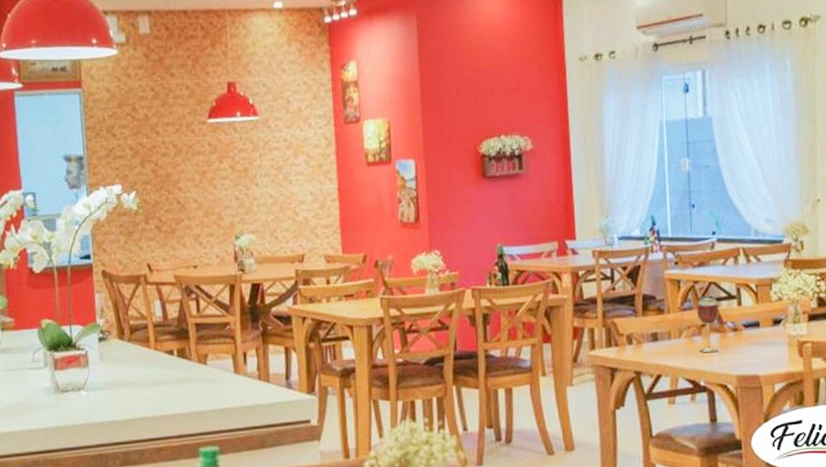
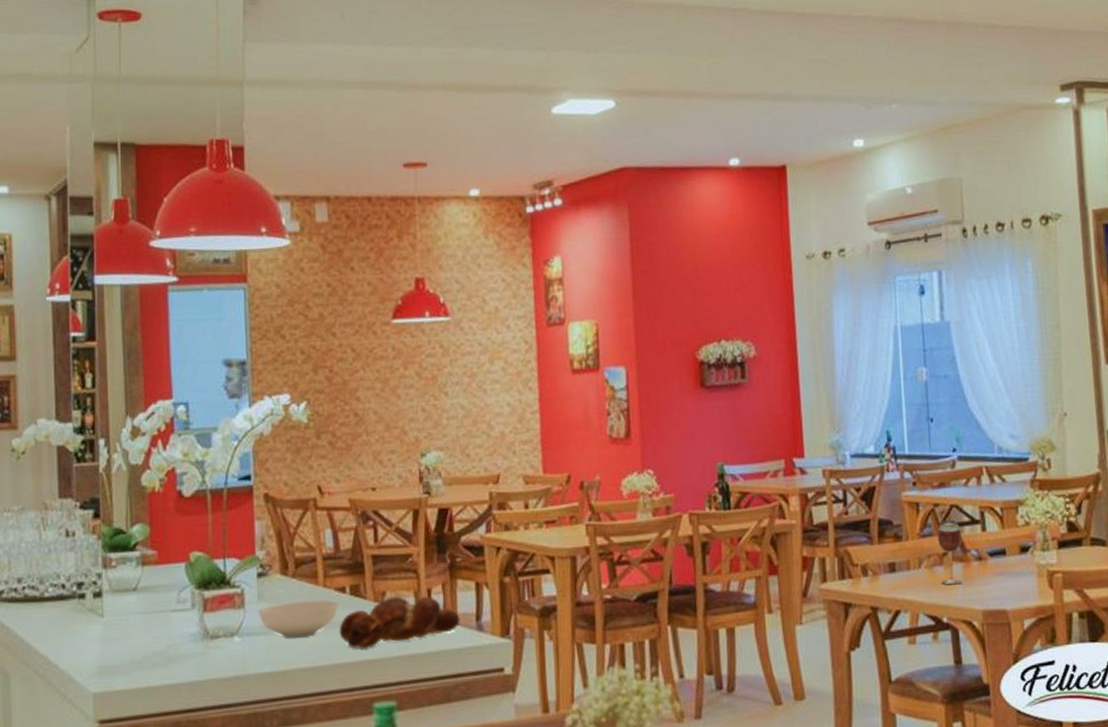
bowl: none [100,361,168,393] -> present [258,600,339,638]
bread loaf: none [168,358,272,402] -> present [339,595,460,648]

